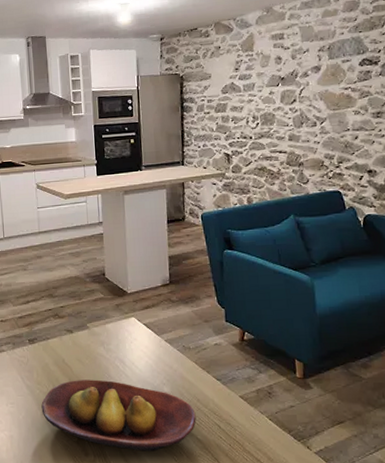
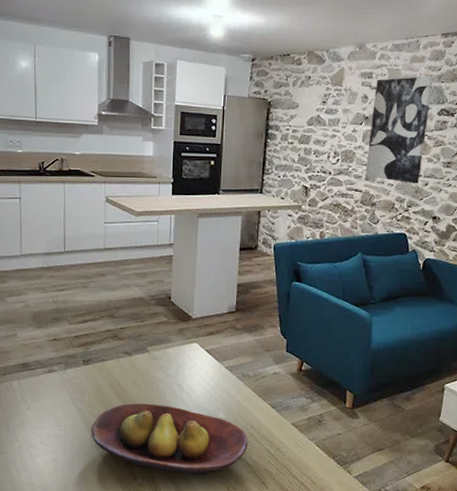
wall art: none [287,27,351,139] -> present [365,76,434,184]

